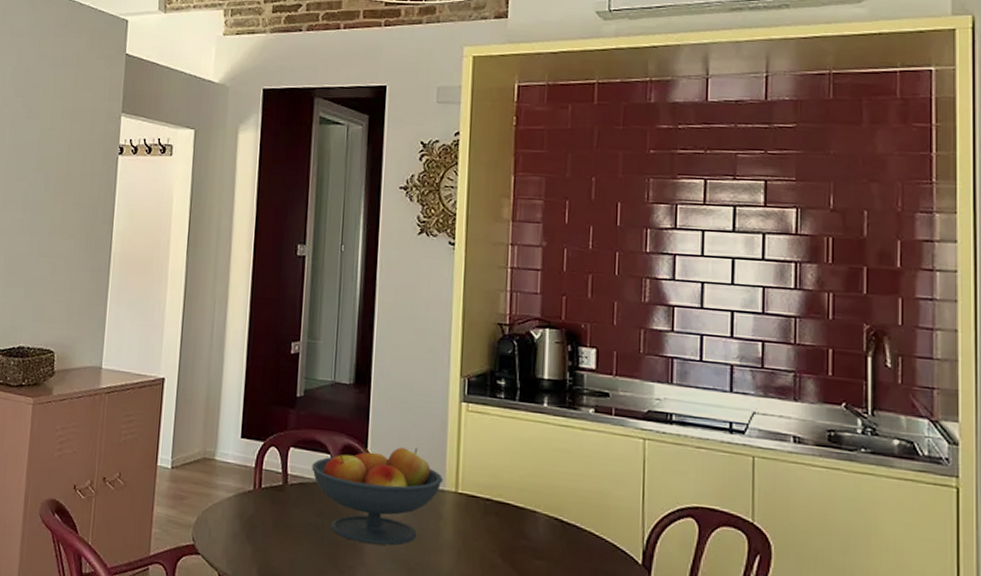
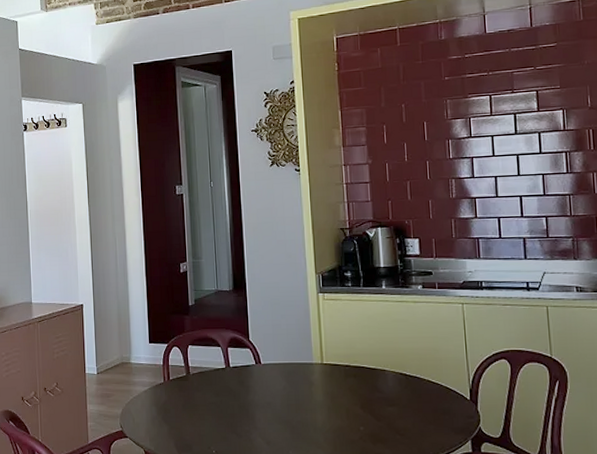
fruit bowl: present [312,447,443,546] -> none [207,333,310,412]

